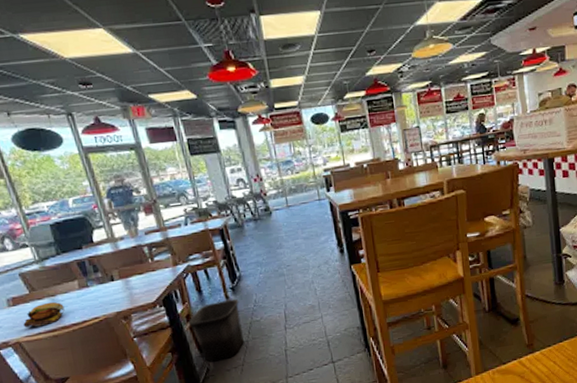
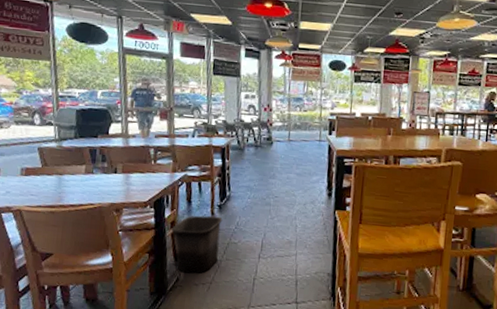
burger: present [23,302,65,328] -> none [28,179,68,200]

